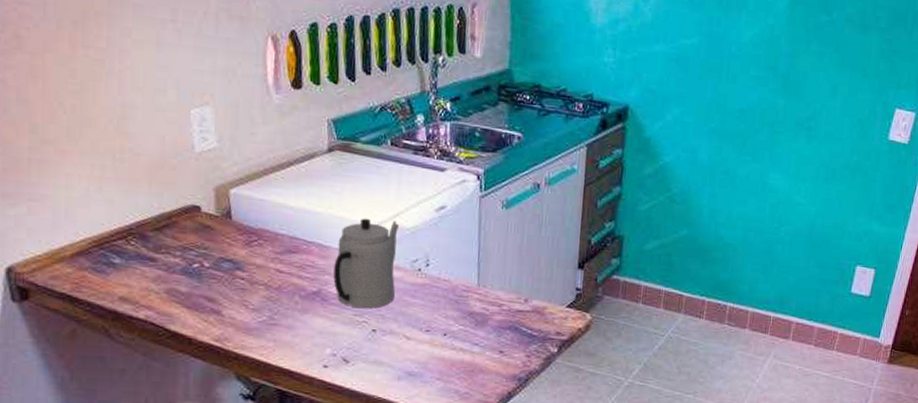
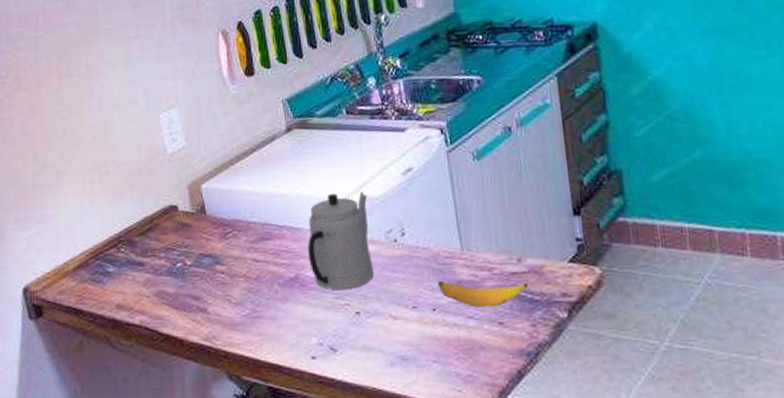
banana: none [452,310,530,338] -> present [438,280,528,307]

